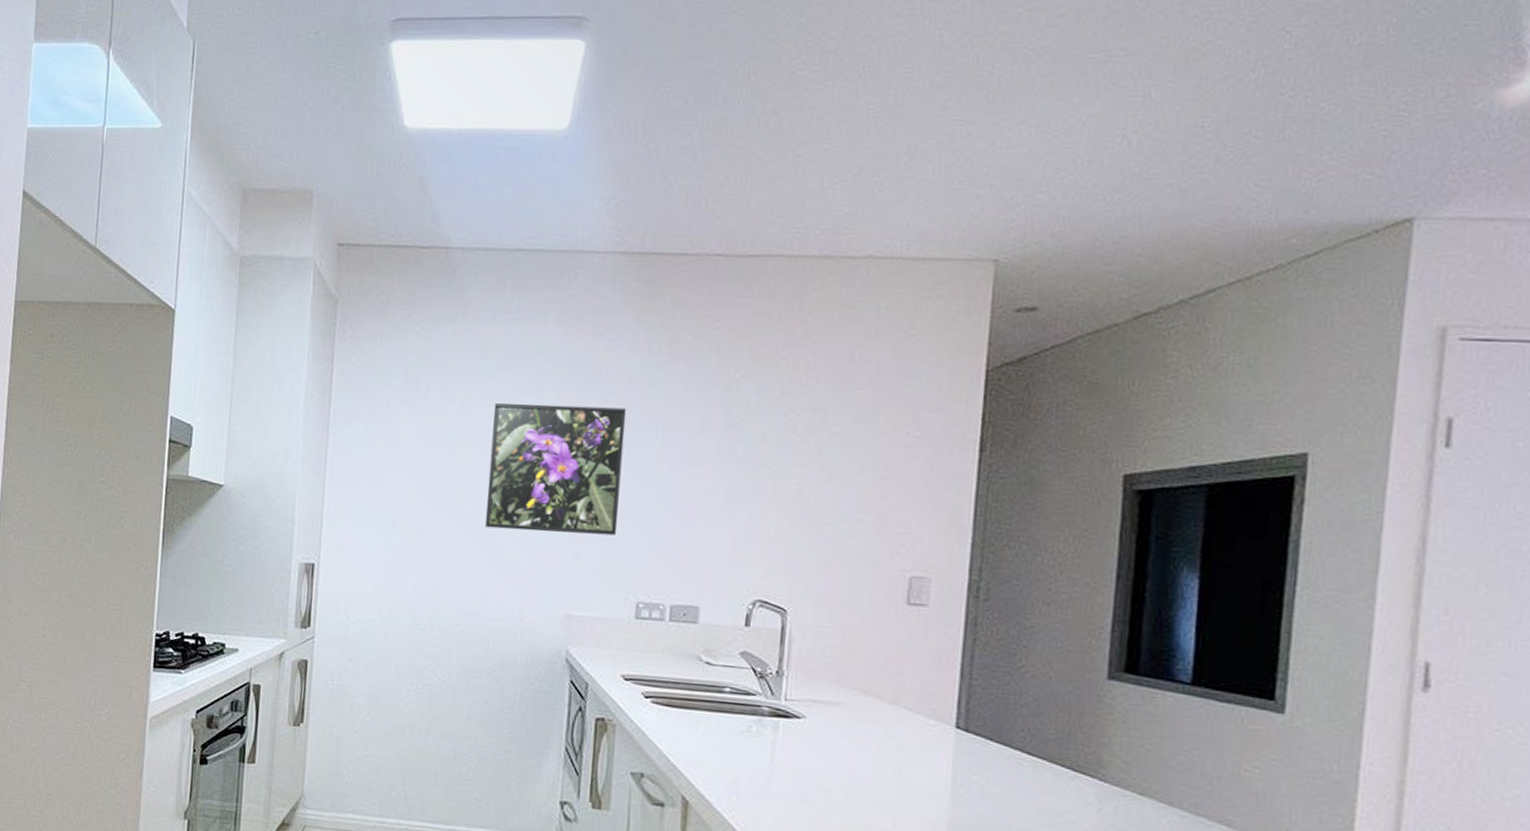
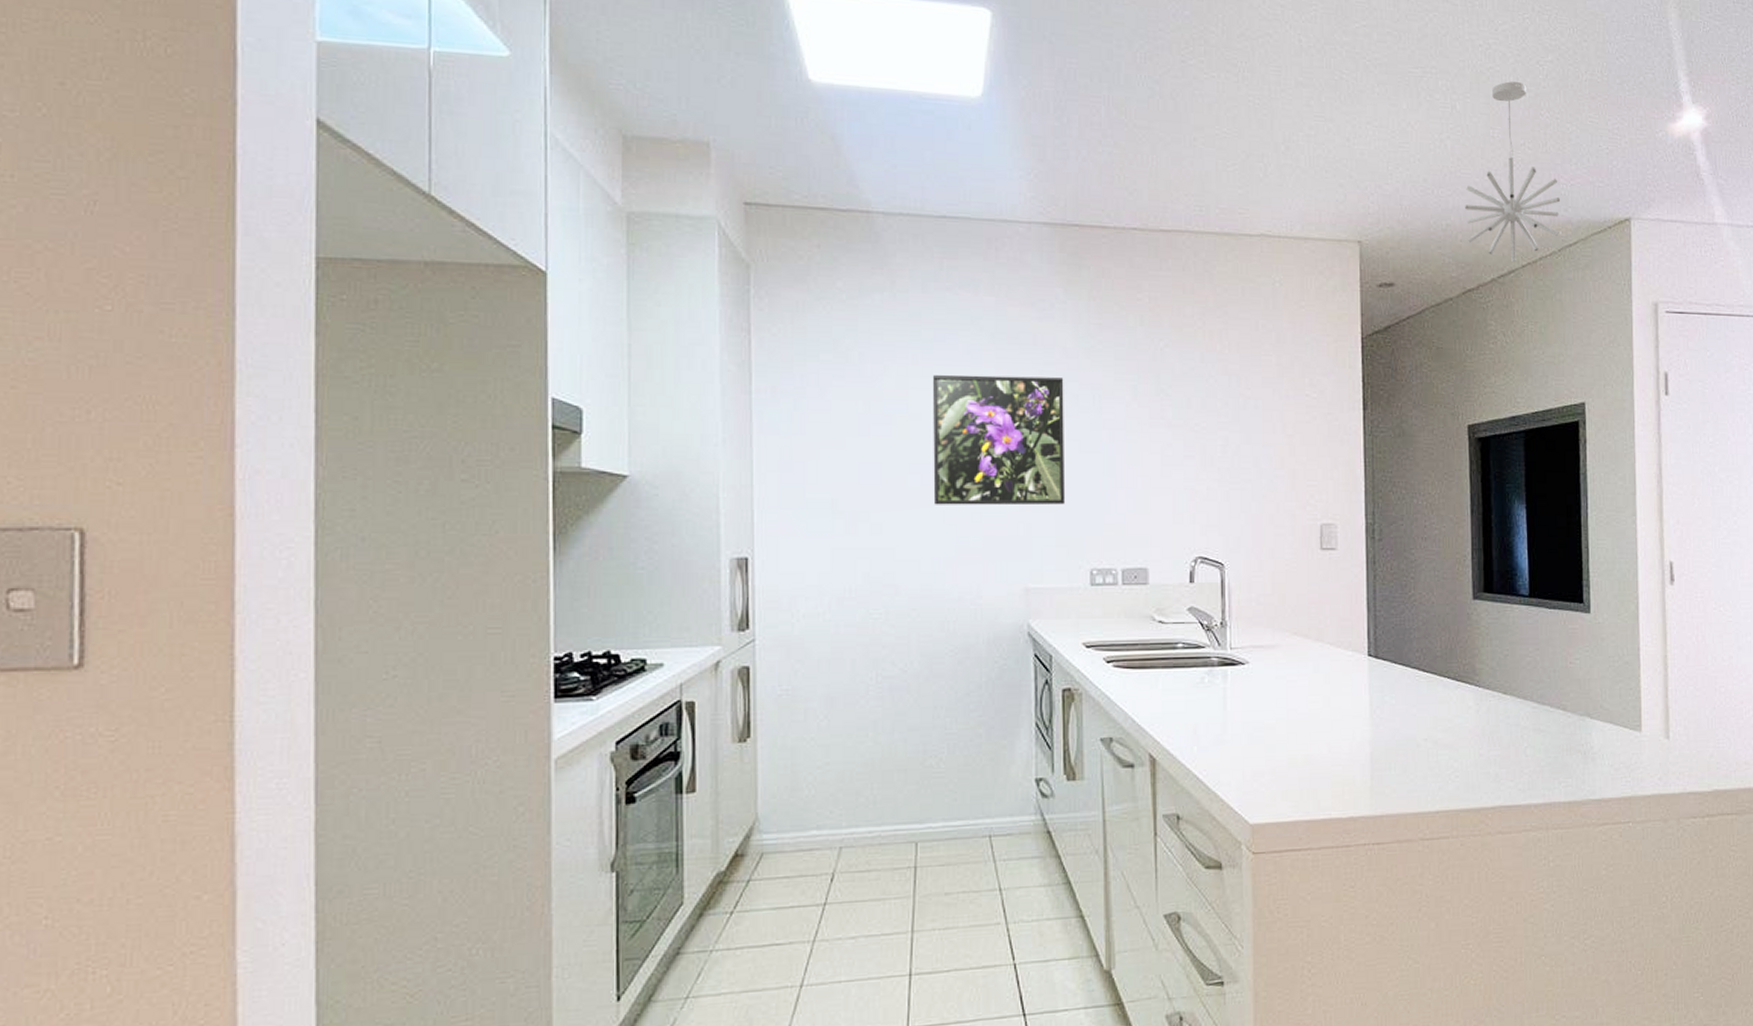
pendant light: none [1150,56,1299,280] -> present [1465,81,1560,263]

